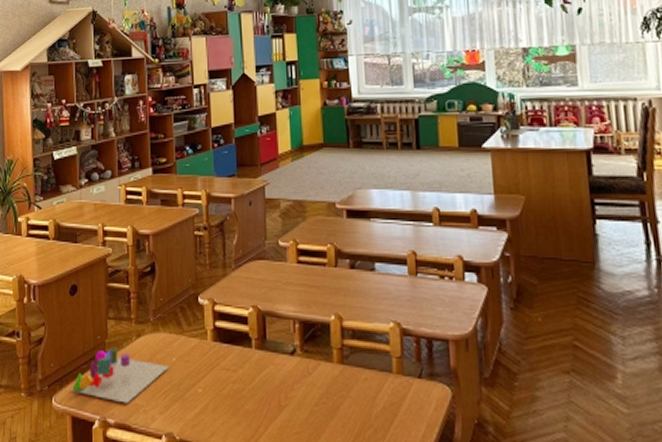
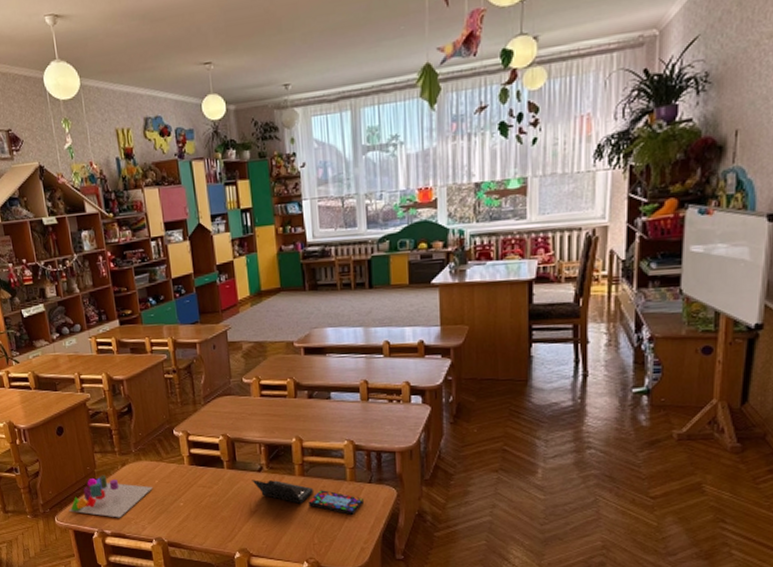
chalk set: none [283,364,412,420] -> present [252,480,363,516]

